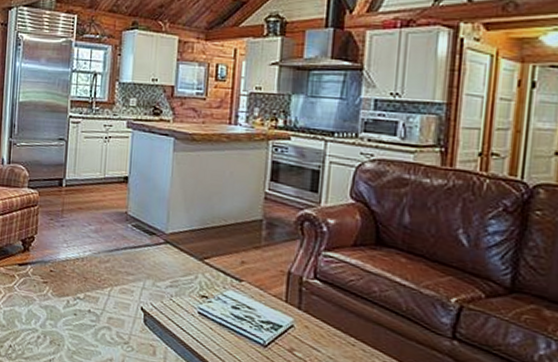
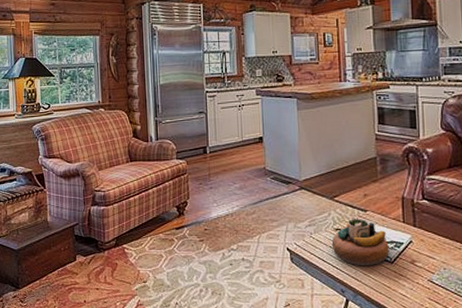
decorative bowl: none [194,286,264,346] -> present [331,218,389,266]

